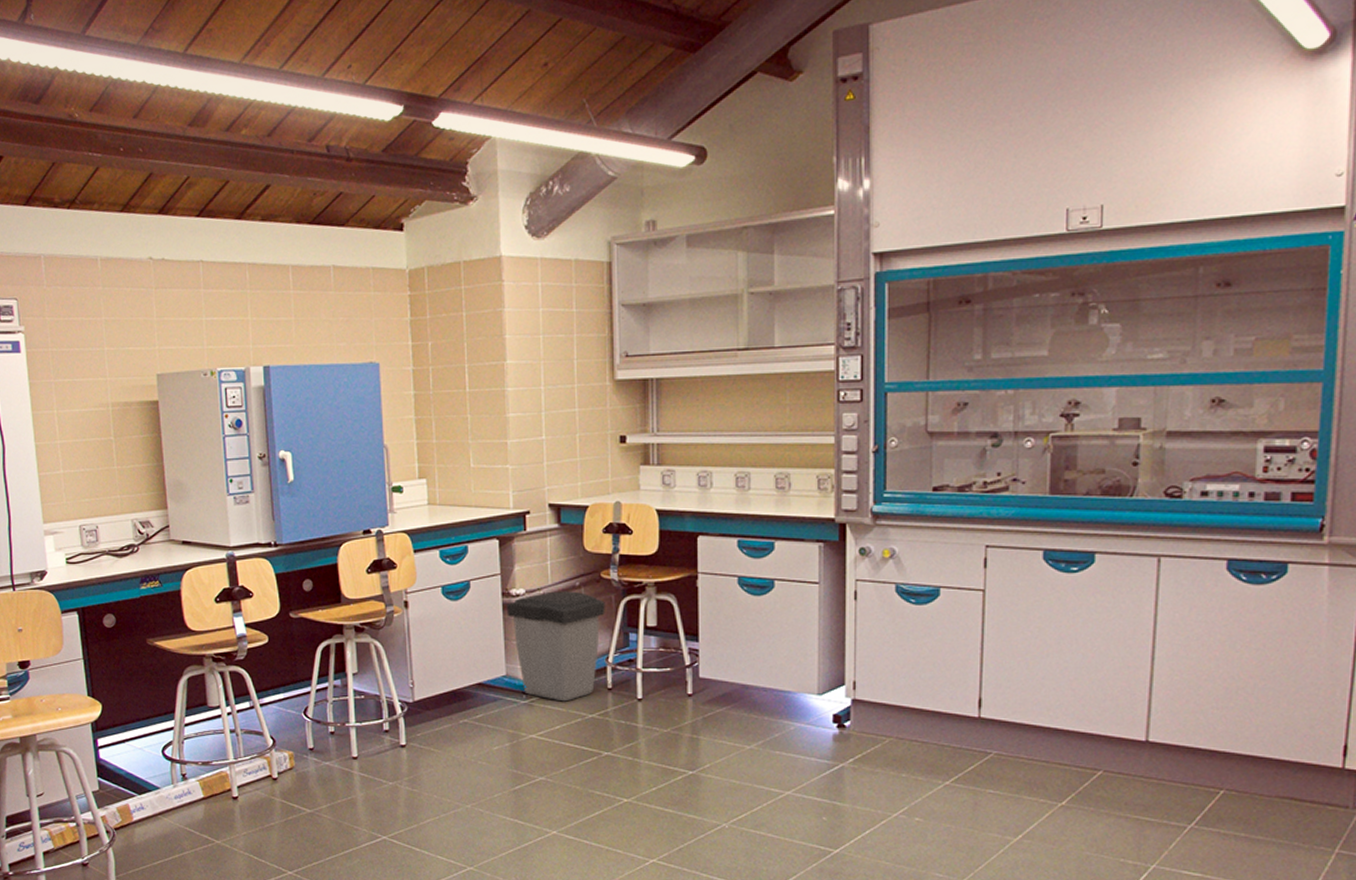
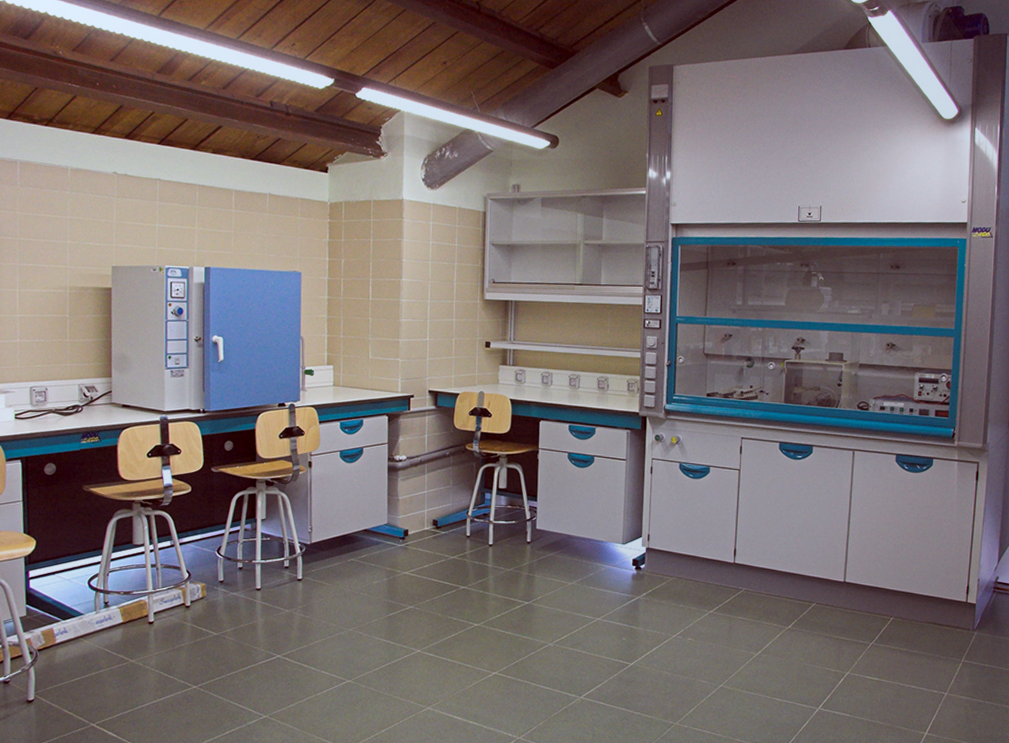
trash can: present [506,591,605,702] -> none [391,458,468,546]

